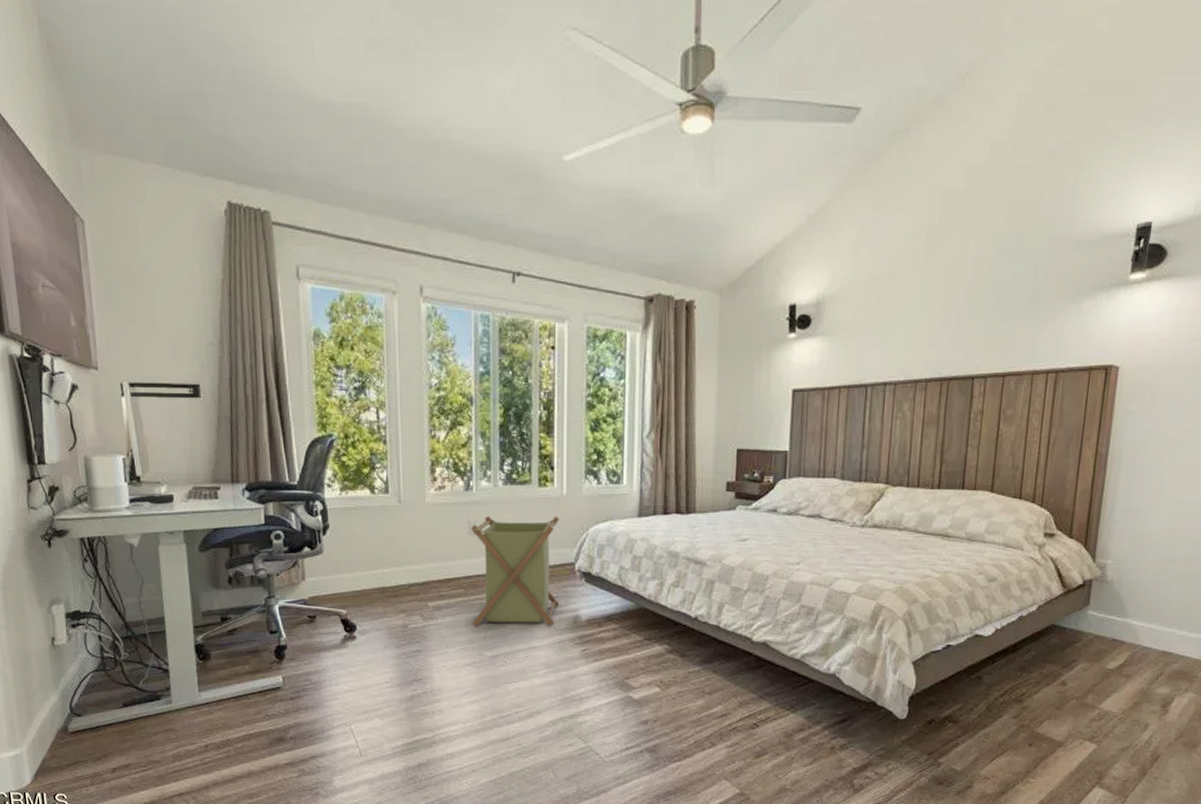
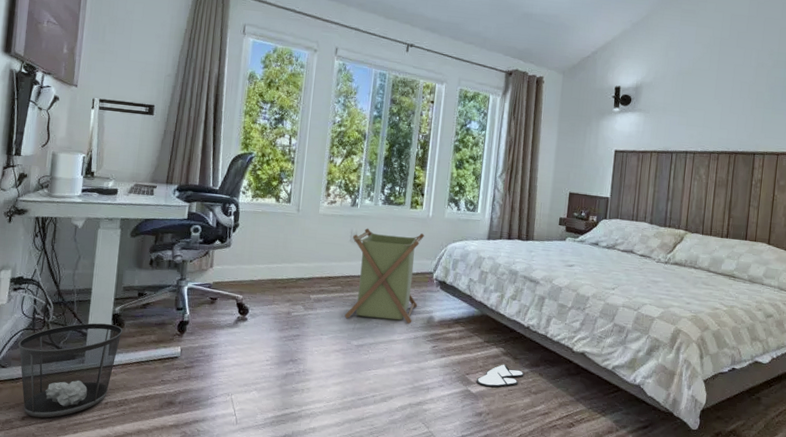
waste bin: none [90,656,211,768] -> present [18,323,123,418]
slippers: none [637,663,695,691] -> present [476,364,524,388]

